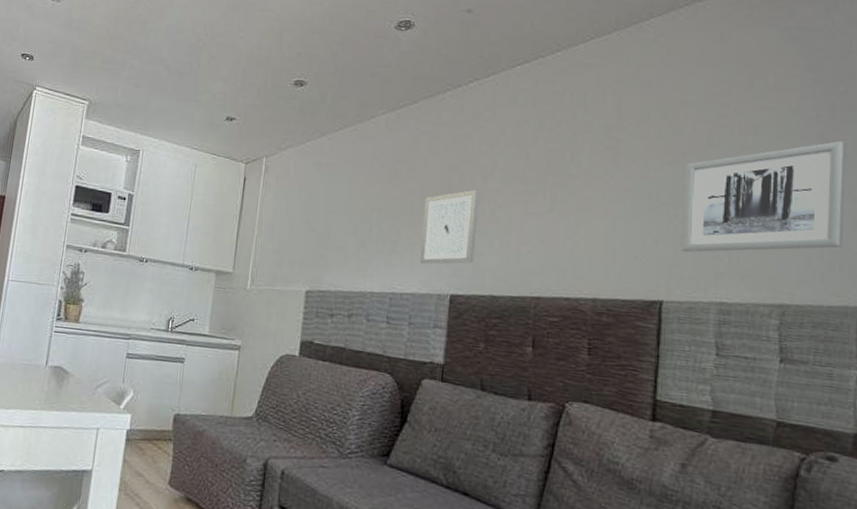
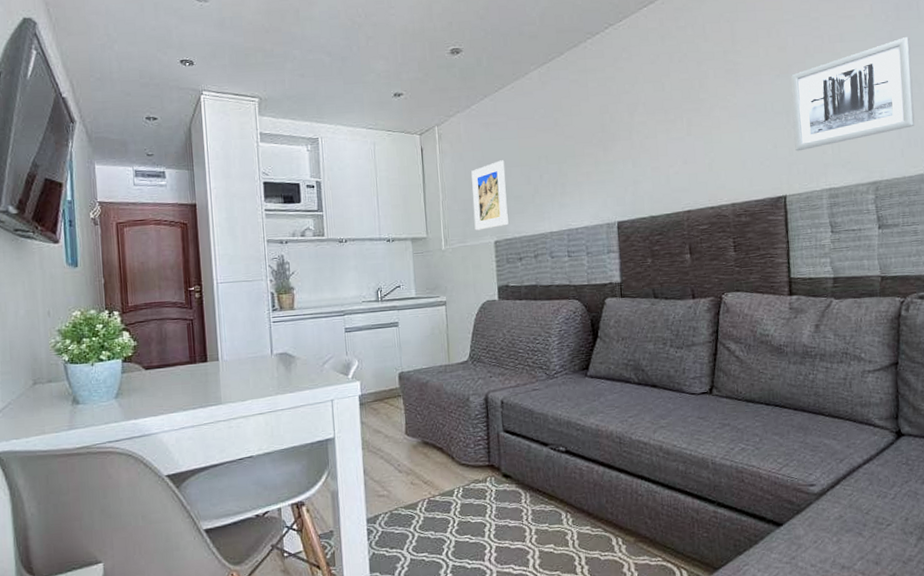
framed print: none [286,204,332,276] -> present [471,160,509,230]
wall art: present [419,189,480,265] -> none [583,125,633,199]

